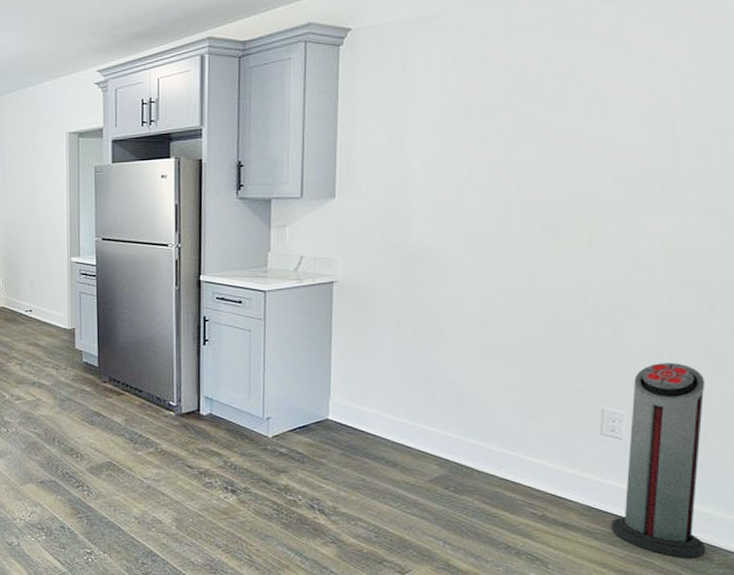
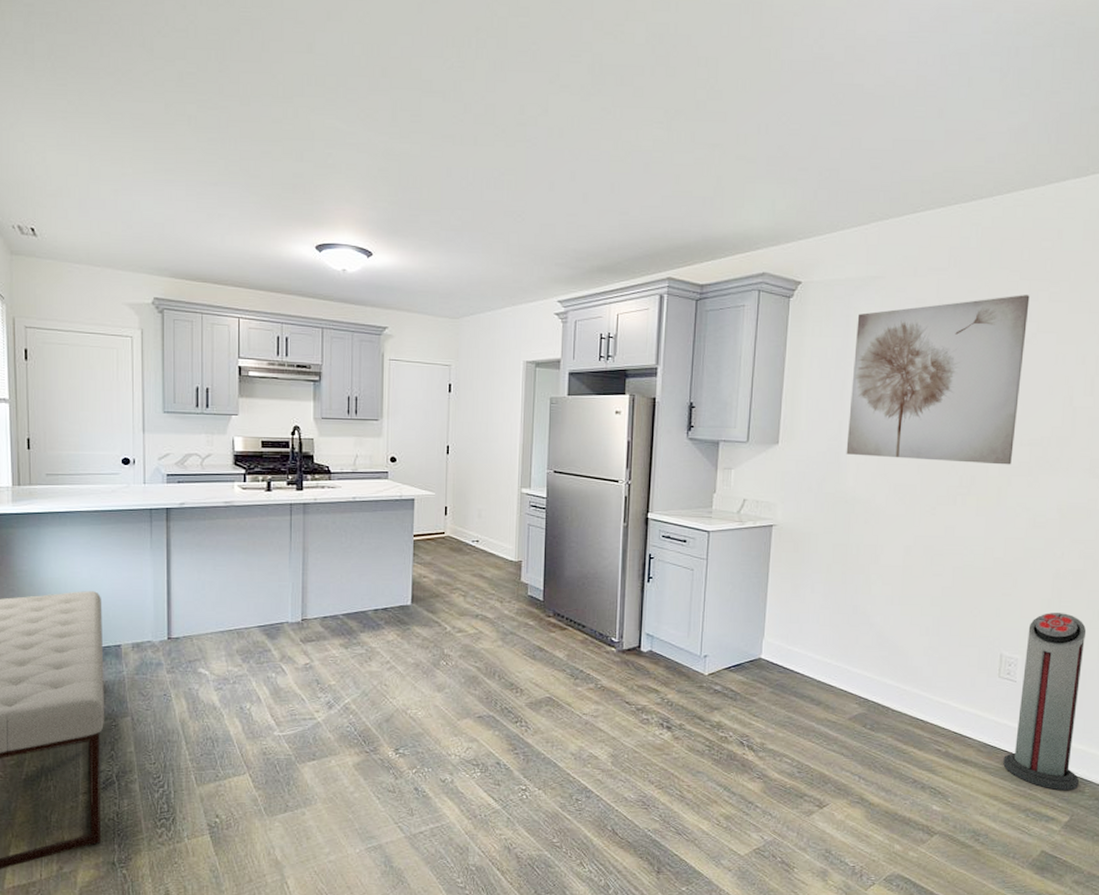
wall art: none [410,19,615,205] -> present [846,295,1030,465]

